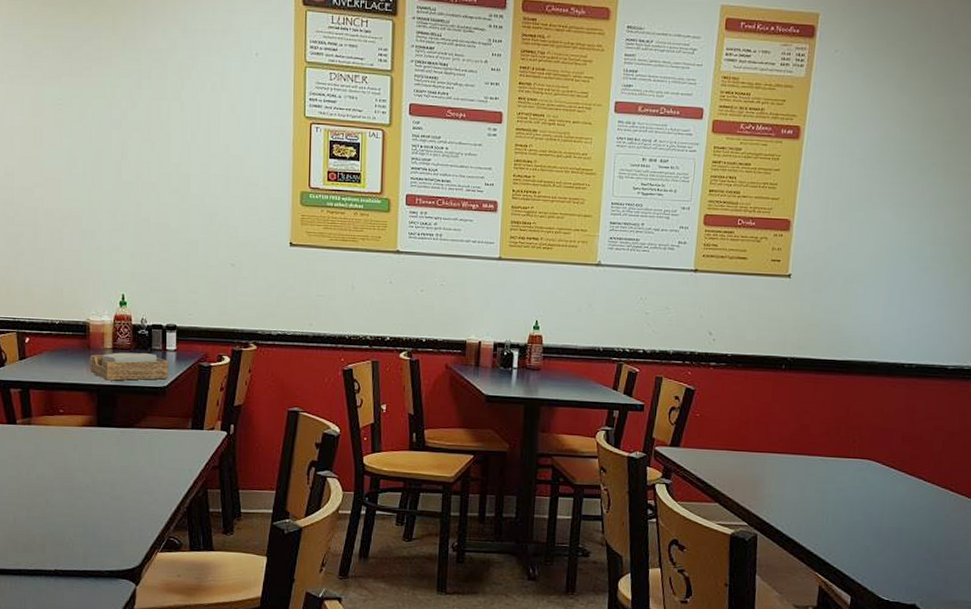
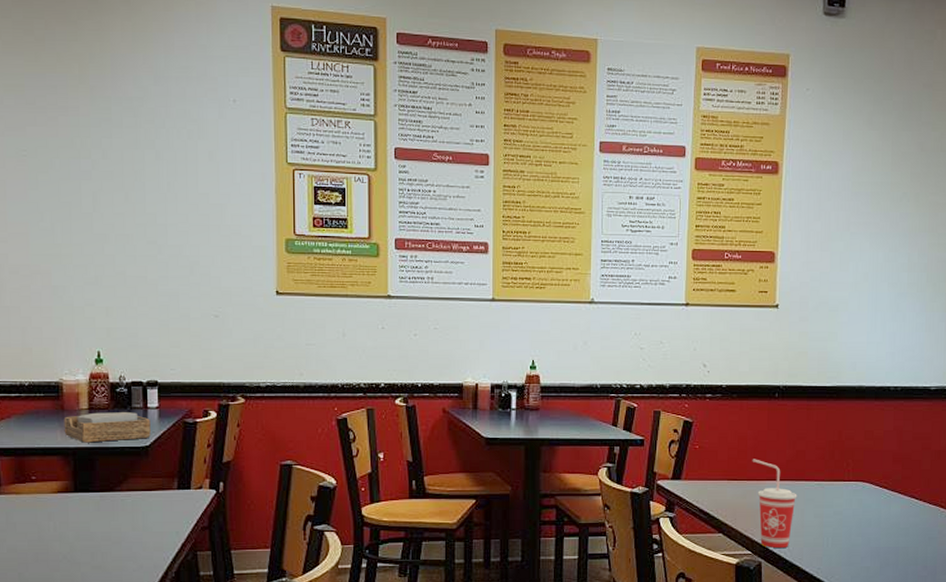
beverage cup: none [754,430,799,521] -> present [752,459,797,548]

